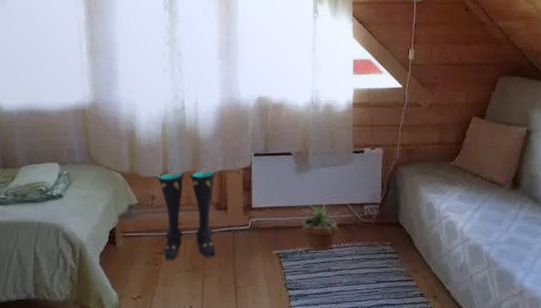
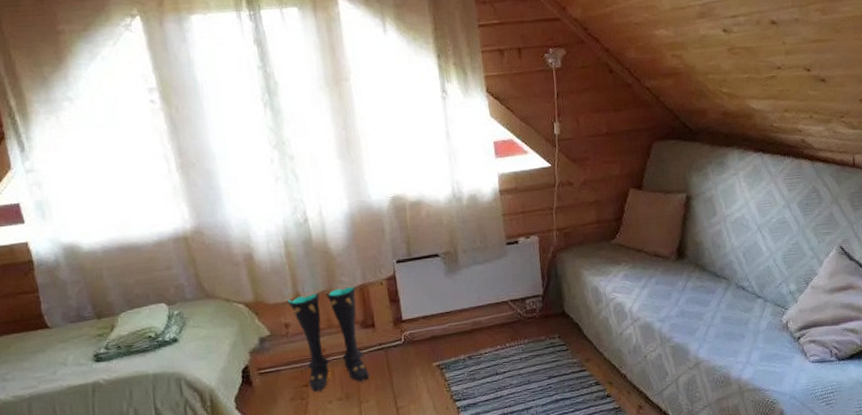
potted plant: present [299,200,341,251] -> none [458,299,504,356]

